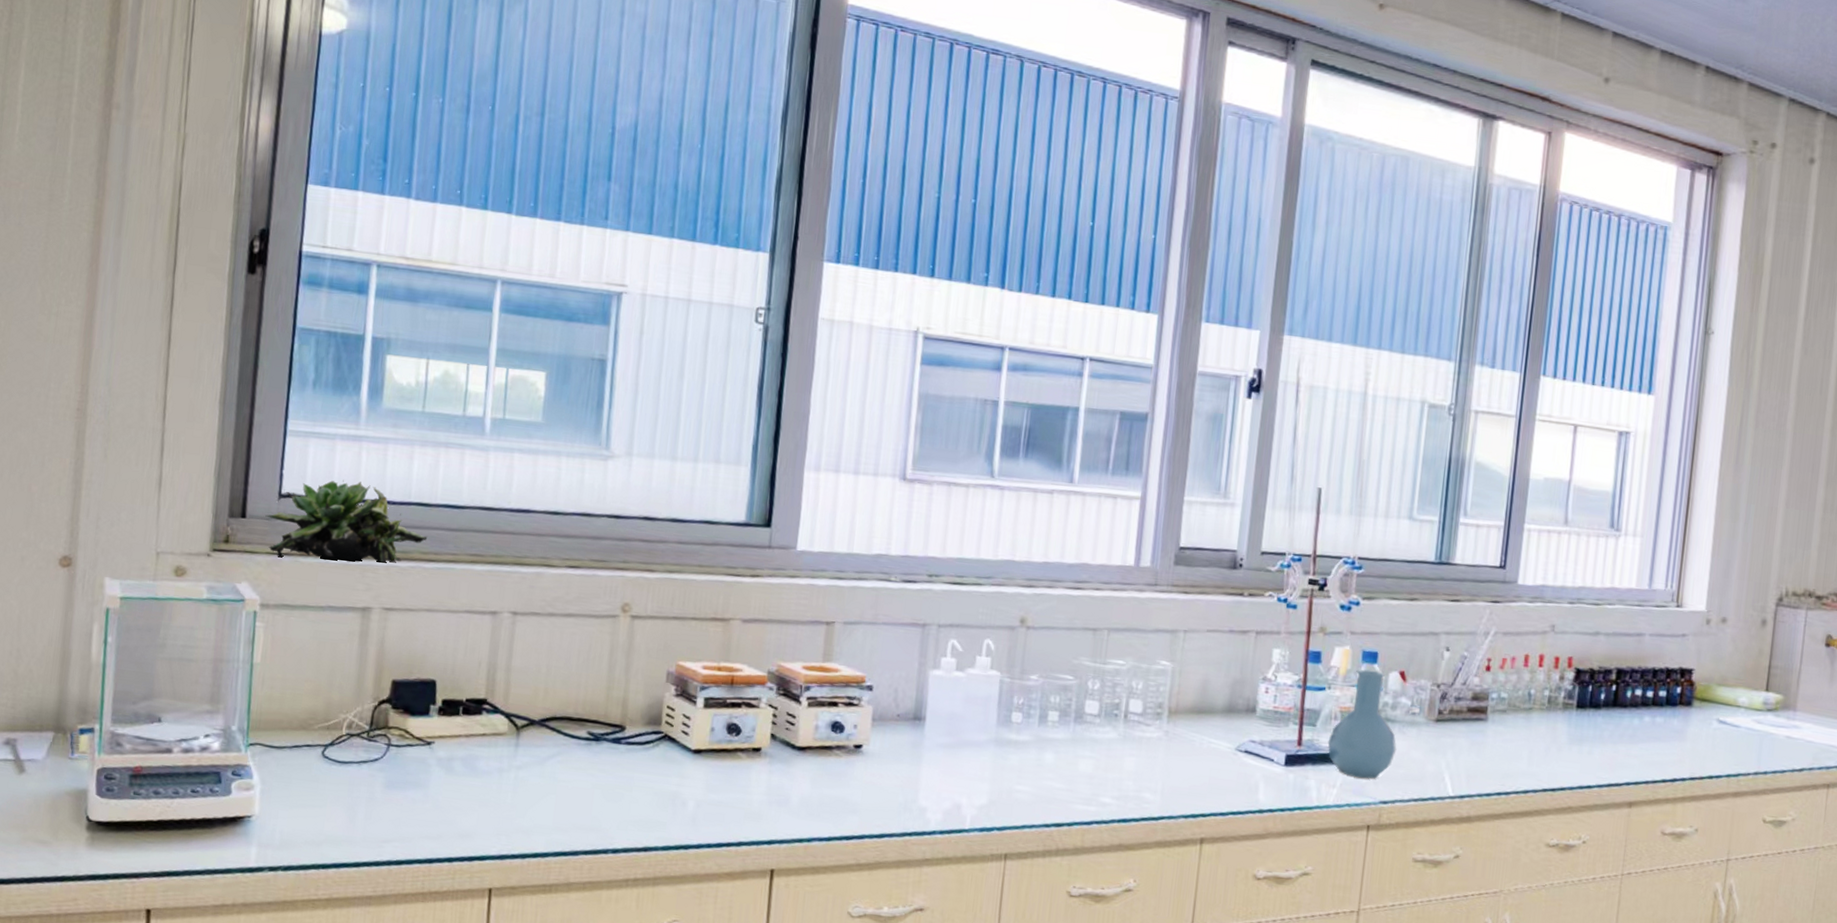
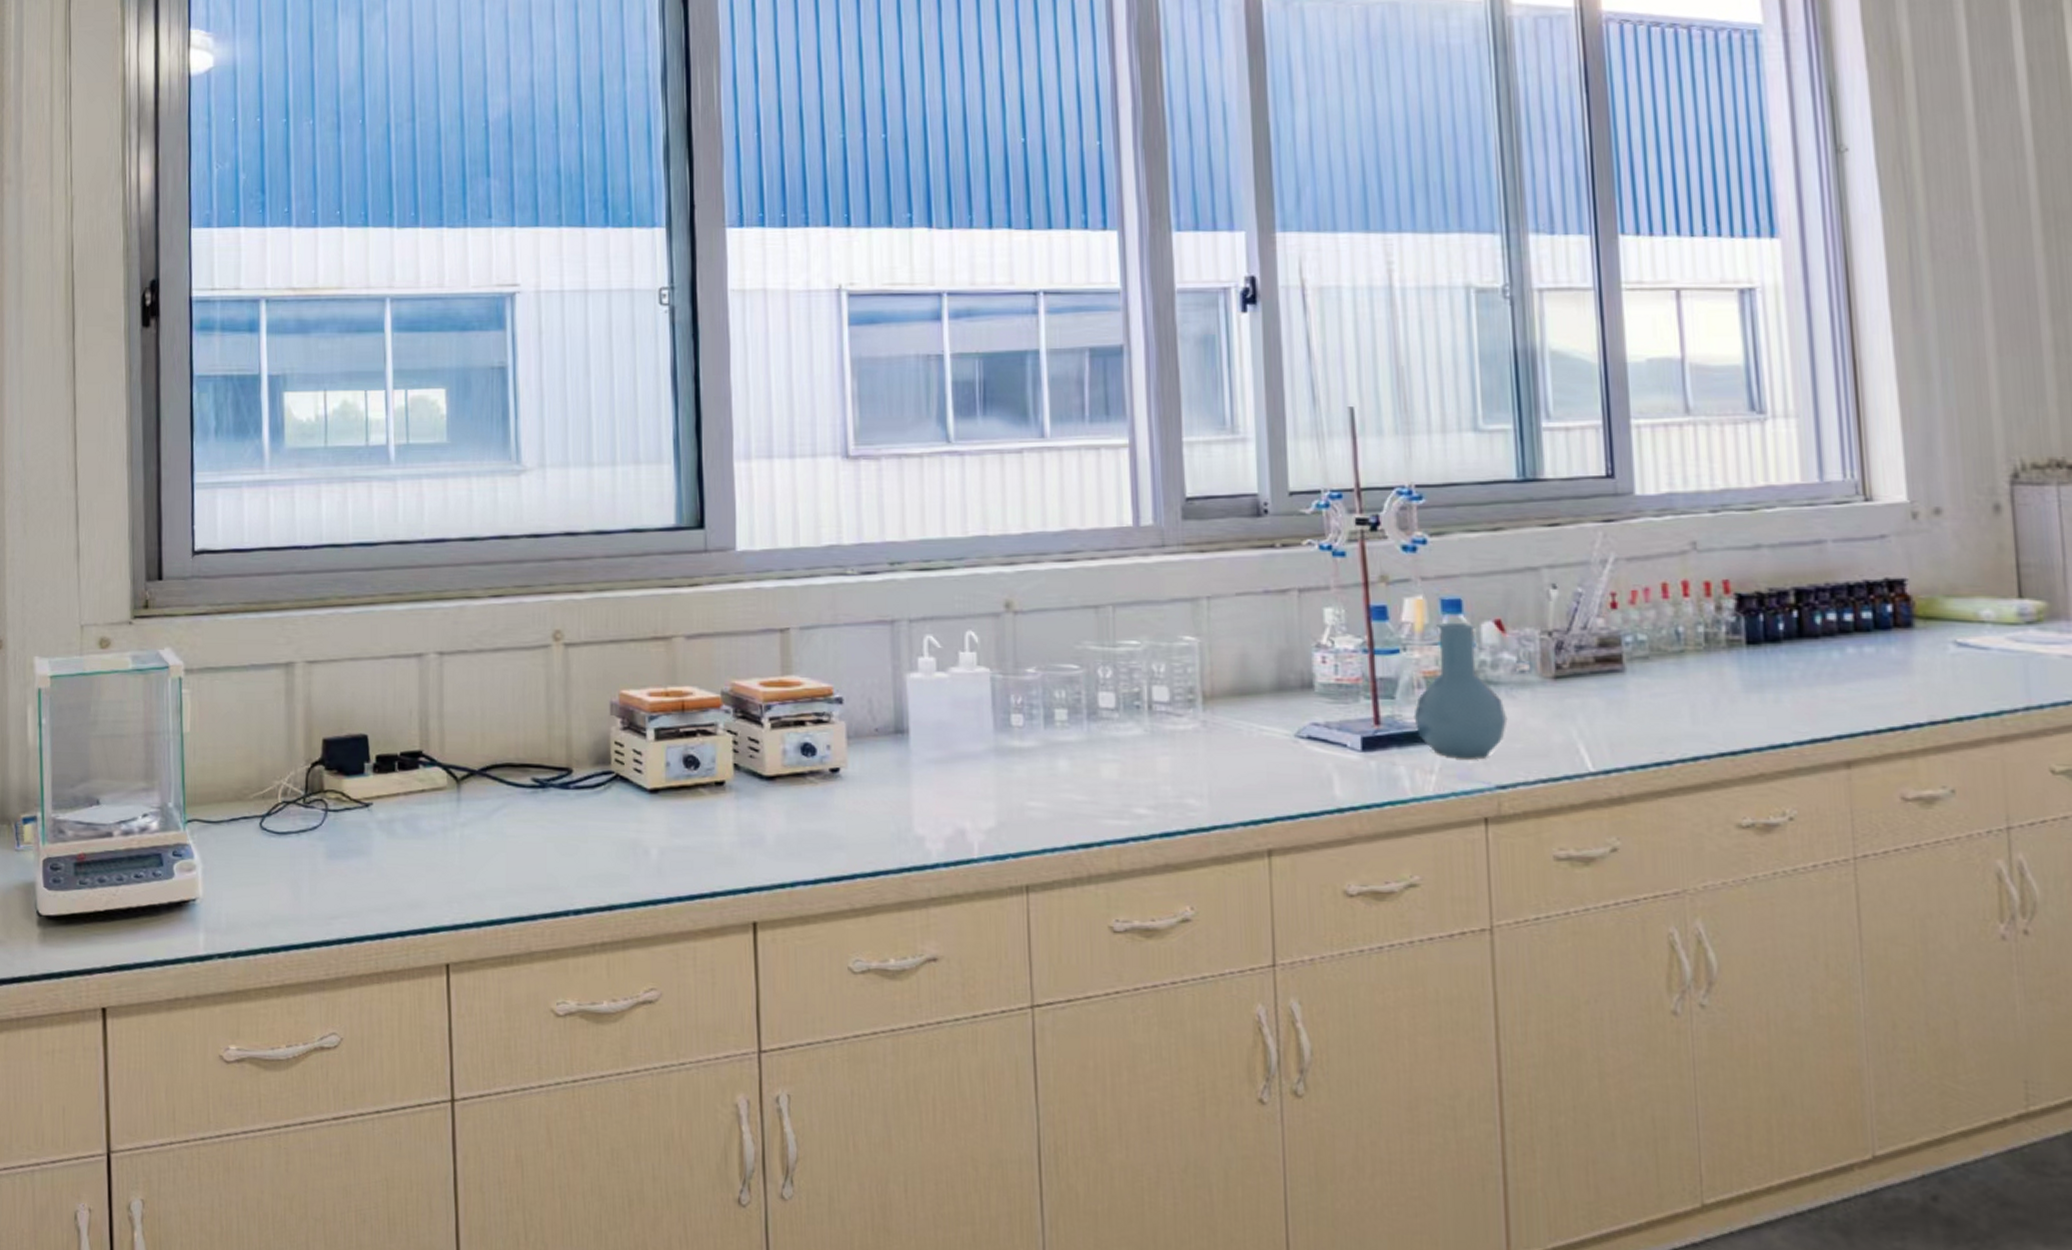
succulent plant: present [265,480,428,564] -> none [181,528,344,618]

